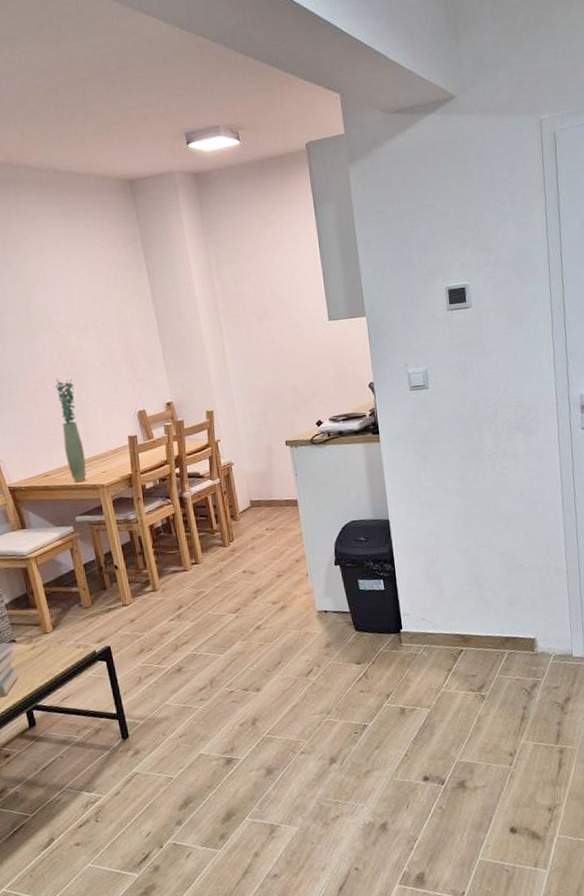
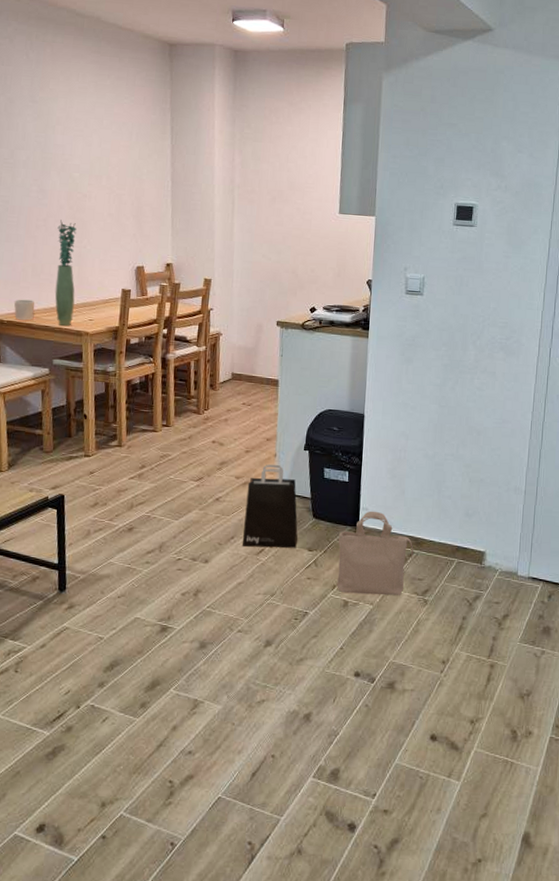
mug: none [27,462,50,485] -> present [13,299,35,321]
shopping bag: none [285,583,344,670] -> present [241,464,298,548]
tote bag: none [384,614,463,701] -> present [337,511,414,596]

